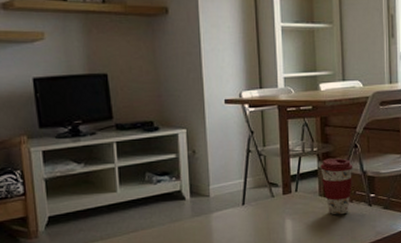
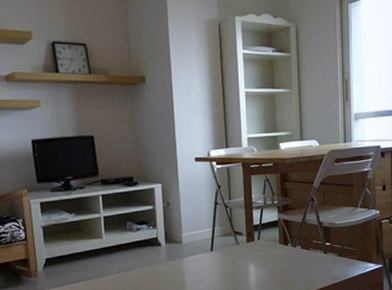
coffee cup: present [320,158,353,215] -> none [280,210,310,261]

